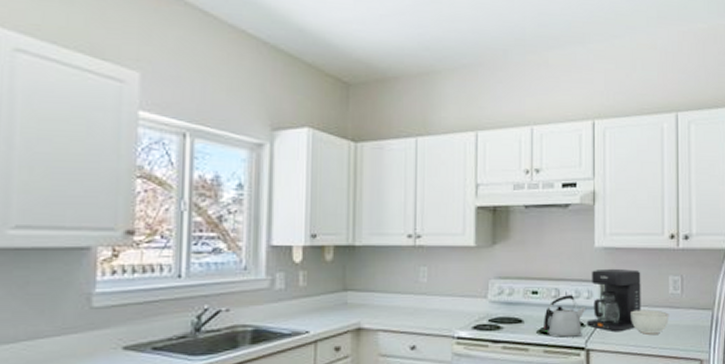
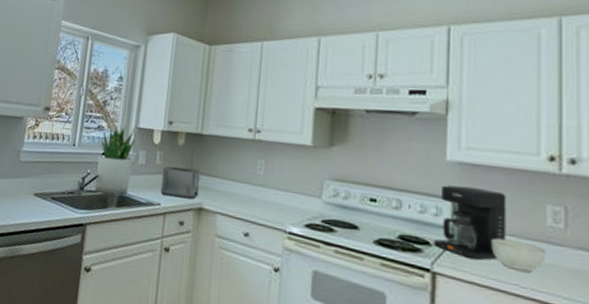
planter: none [217,244,269,330] -> present [95,125,137,195]
toaster: none [308,286,358,321] -> present [160,166,202,199]
kettle: present [544,295,586,338] -> none [381,208,434,256]

